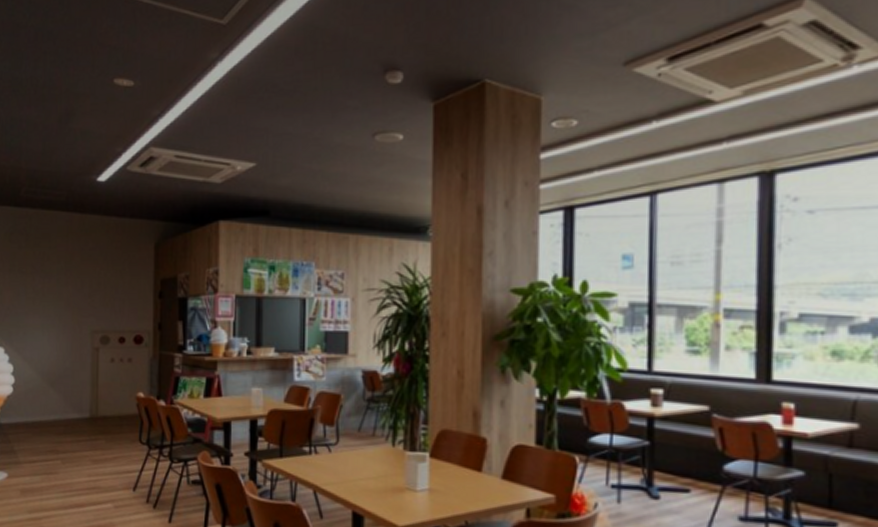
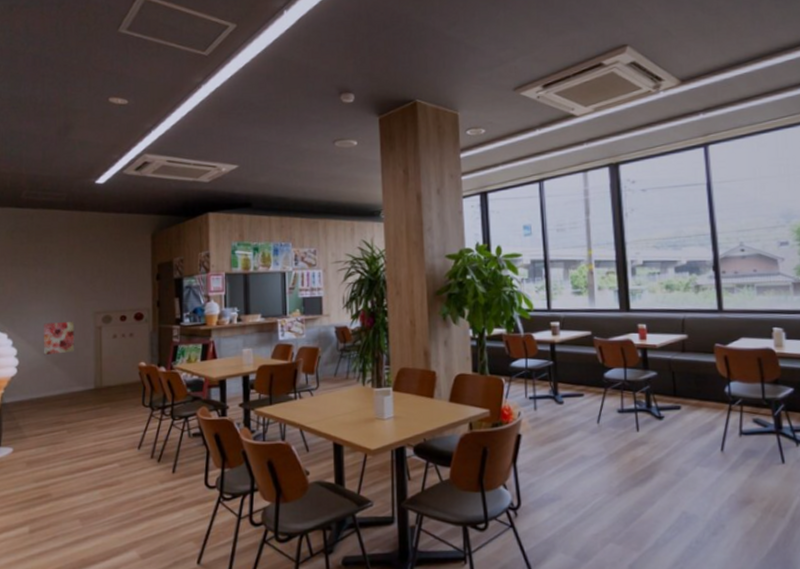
wall art: none [39,339,71,375] -> present [43,321,75,355]

